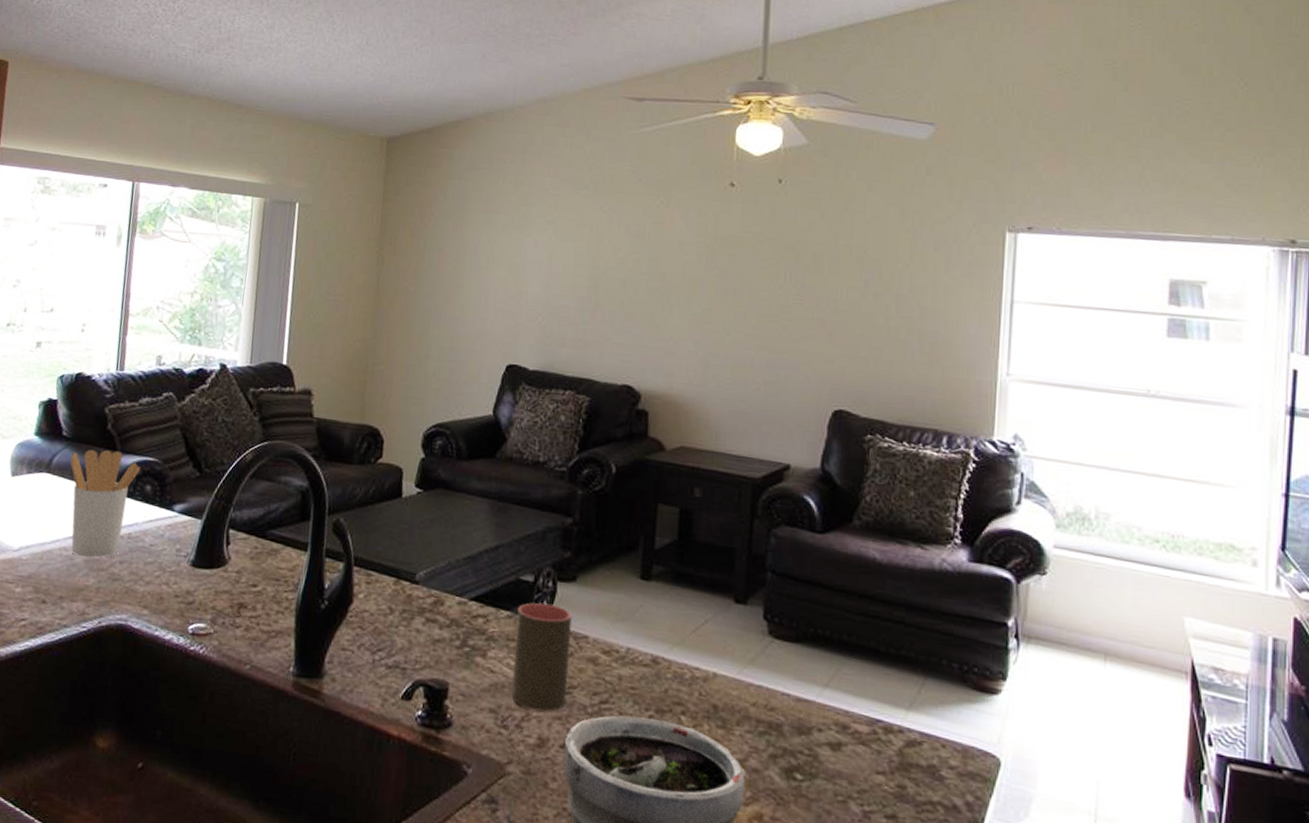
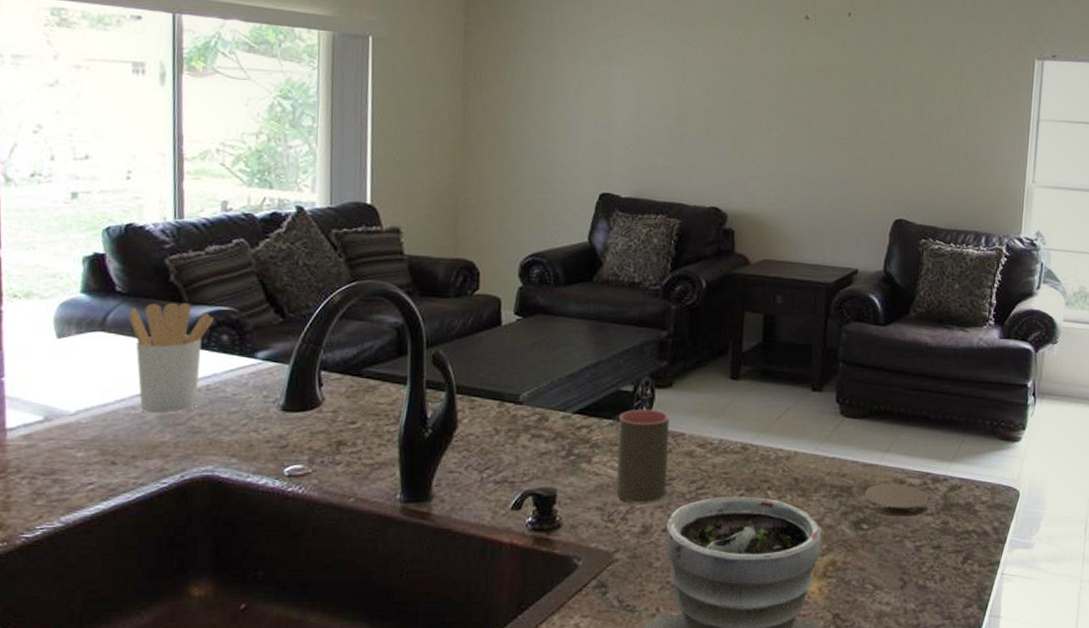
coaster: none [798,725,881,773] -> present [865,483,929,517]

